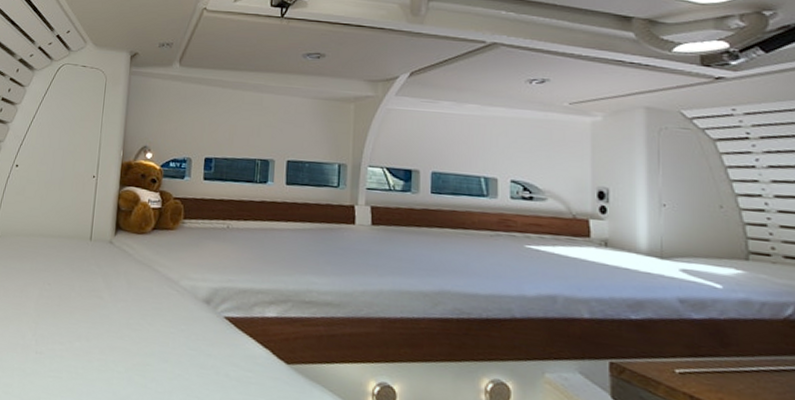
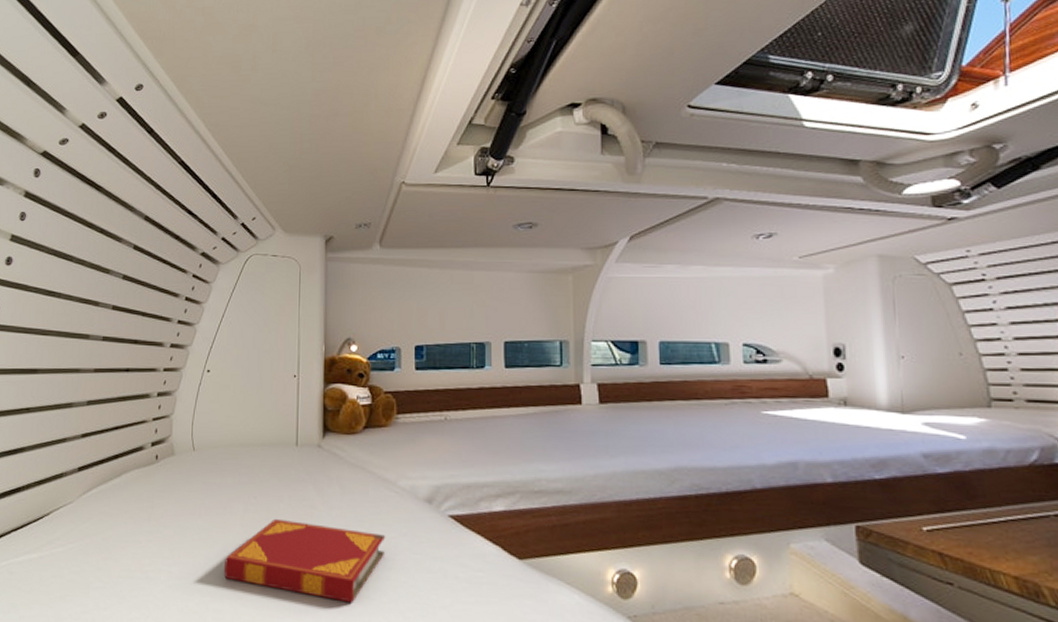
hardback book: none [15,305,165,390] -> present [223,518,386,603]

